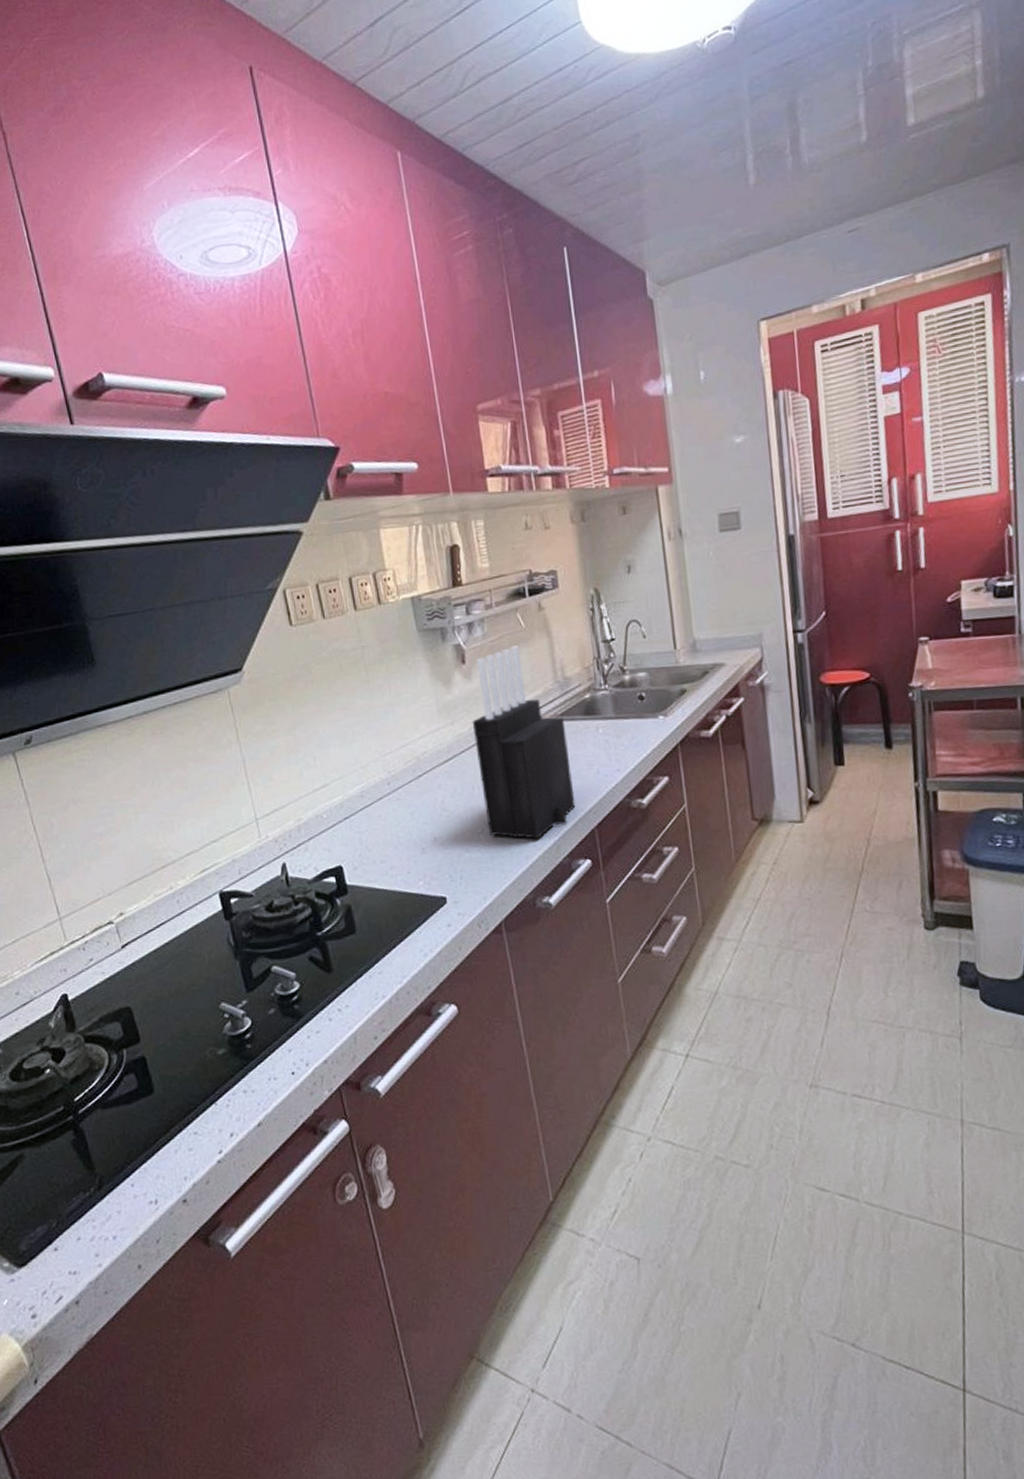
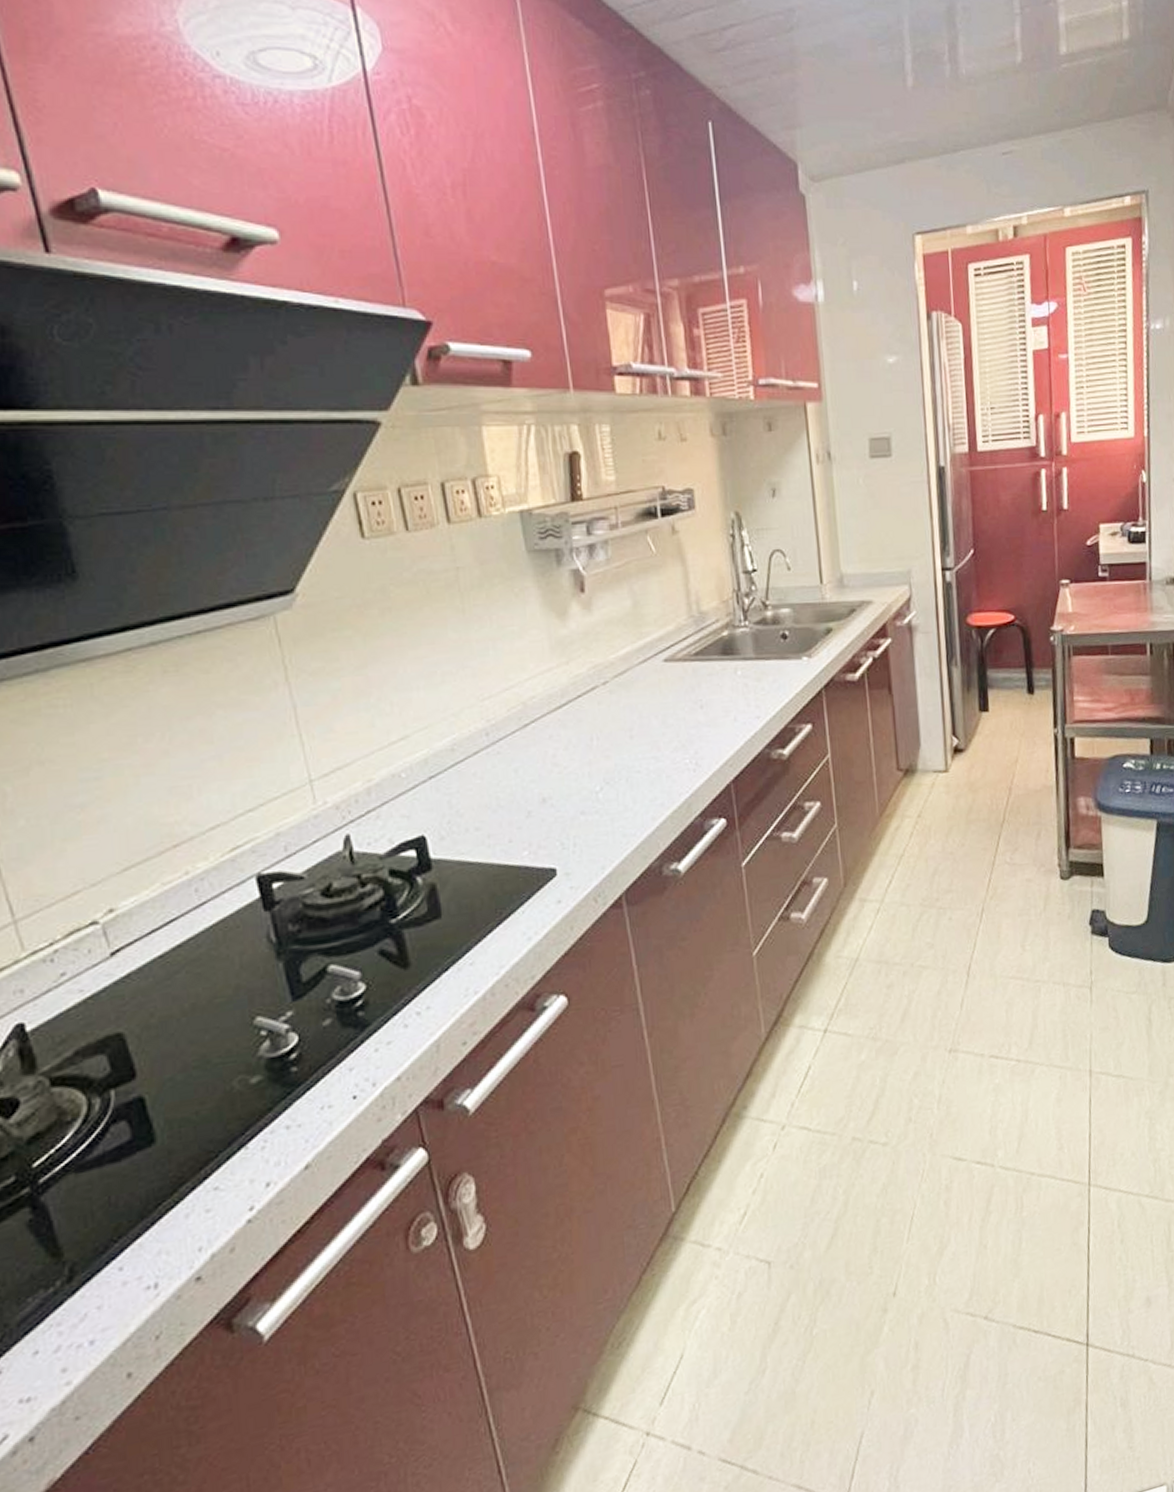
knife block: present [472,646,576,840] -> none [591,573,710,798]

